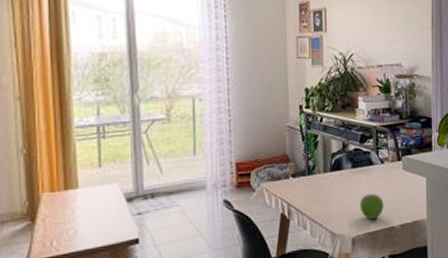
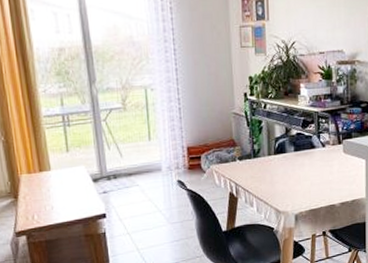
fruit: present [360,193,384,219] -> none [302,174,325,198]

